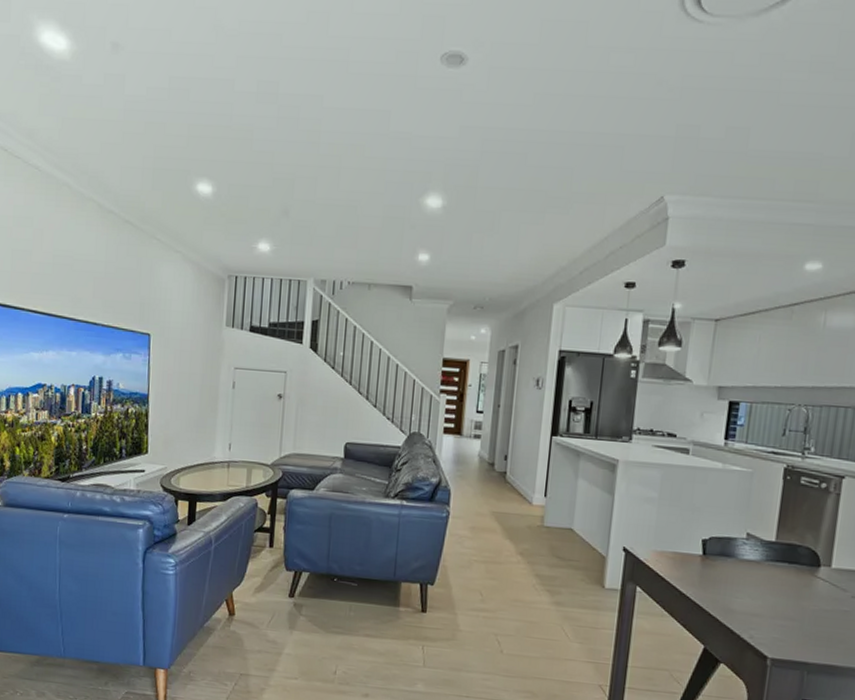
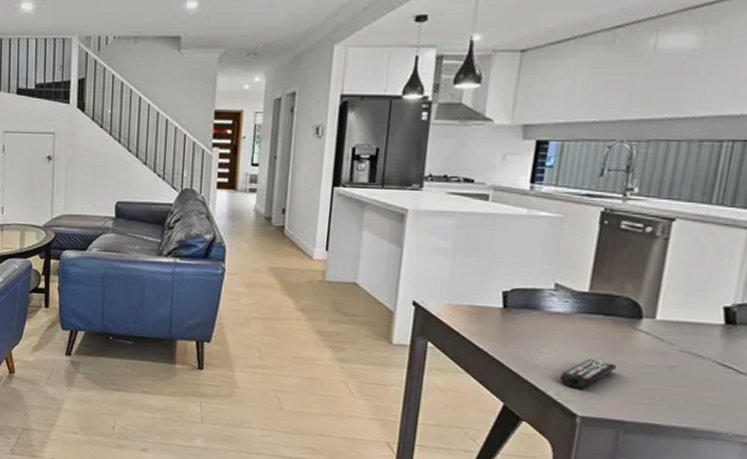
remote control: none [753,603,800,632] -> present [560,358,617,389]

